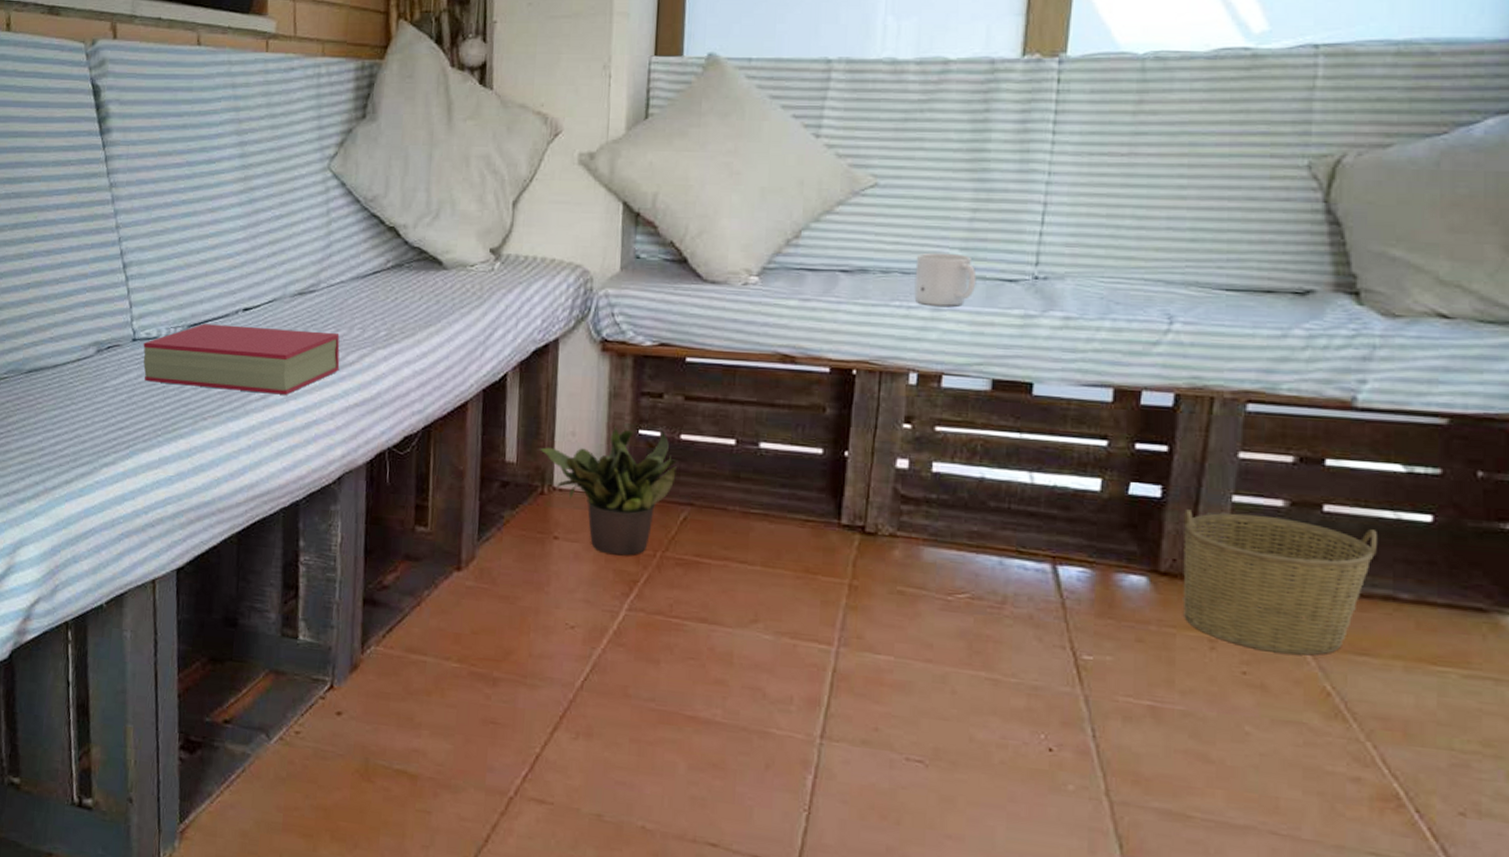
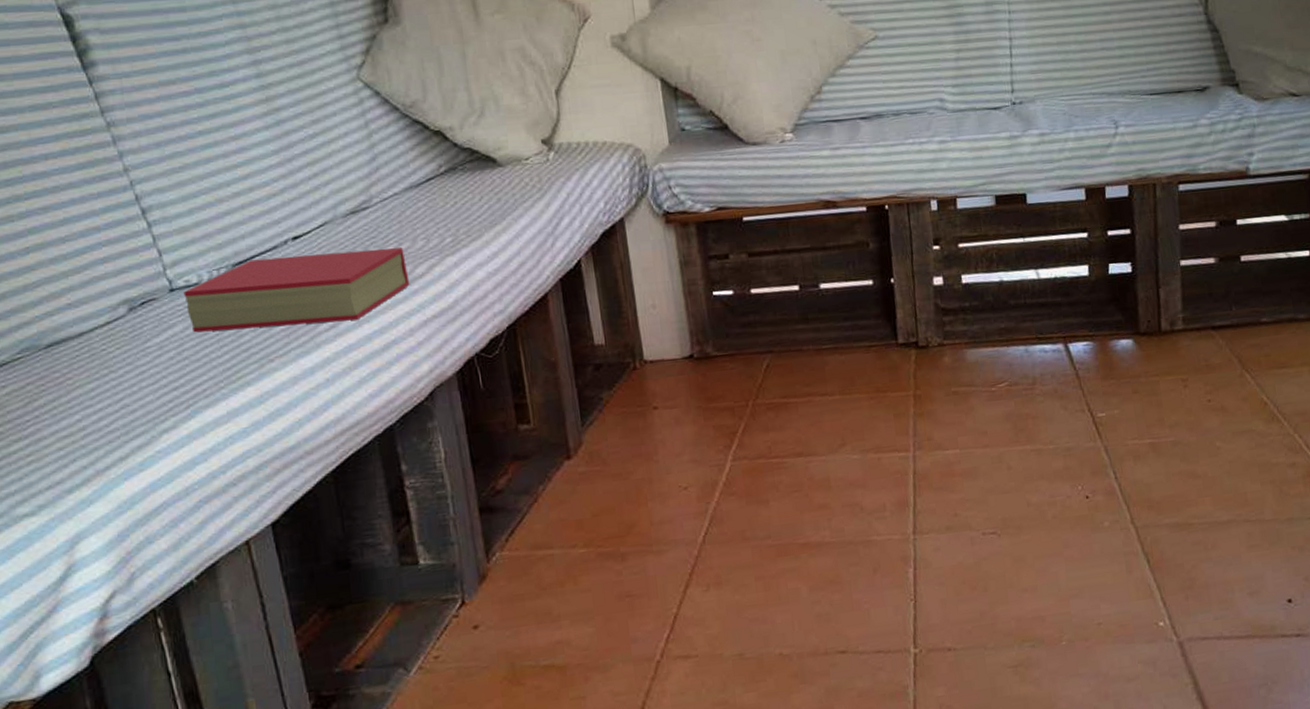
potted plant: present [538,425,678,556] -> none [624,287,753,413]
mug: present [914,252,977,308] -> none [919,90,970,140]
basket: present [1182,509,1379,656] -> none [1149,269,1280,380]

